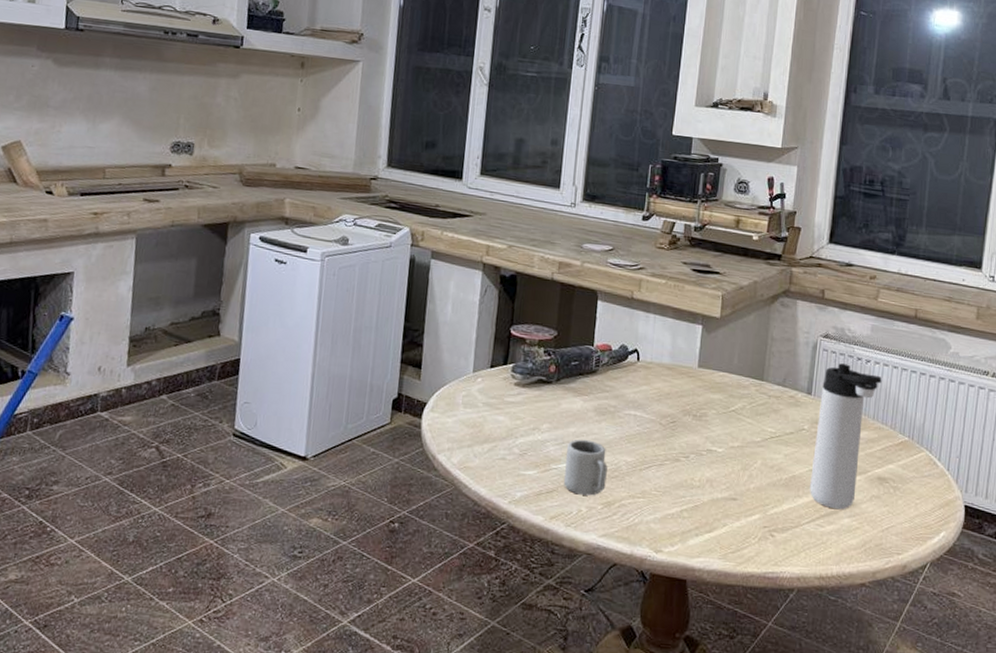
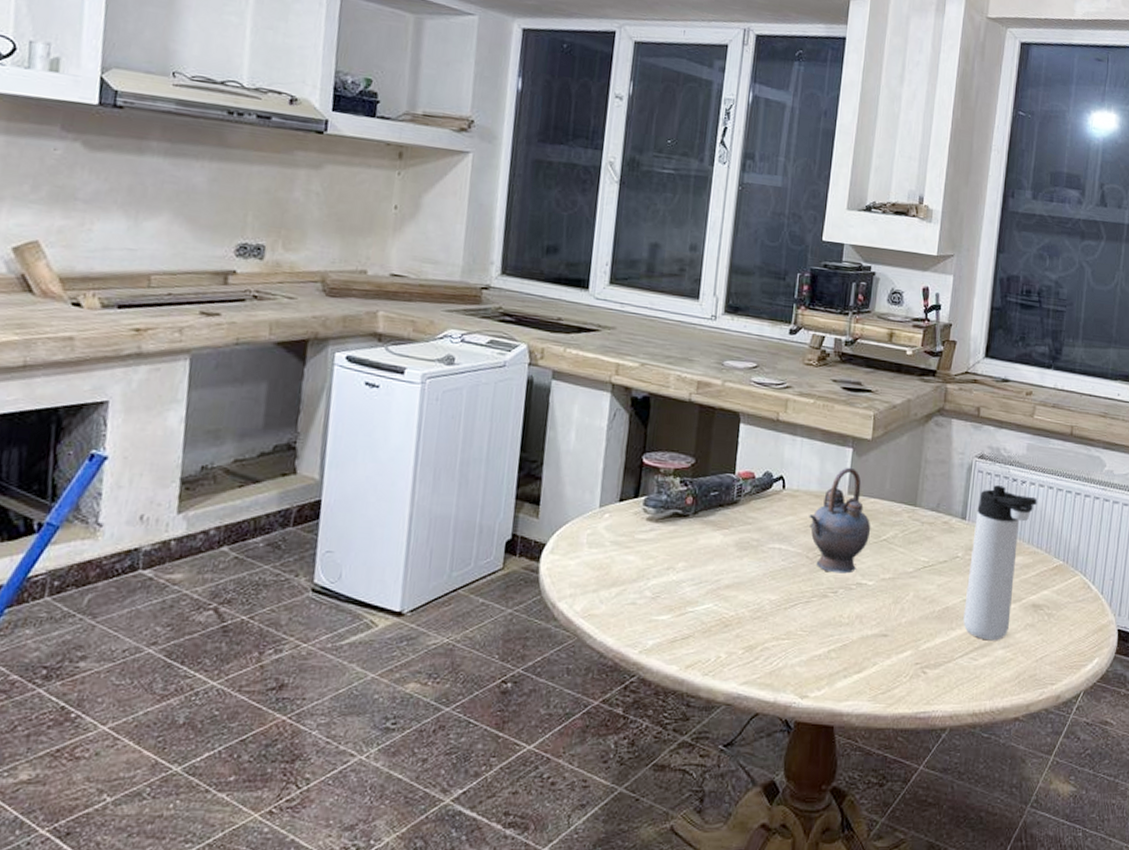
cup: present [564,439,608,496] -> none [701,577,749,640]
teapot: none [662,342,720,441] -> present [809,467,871,574]

